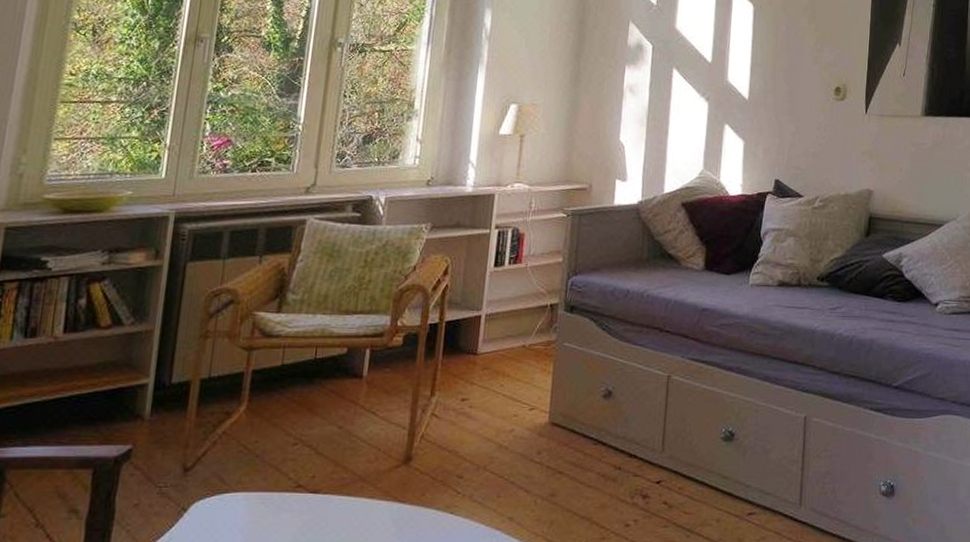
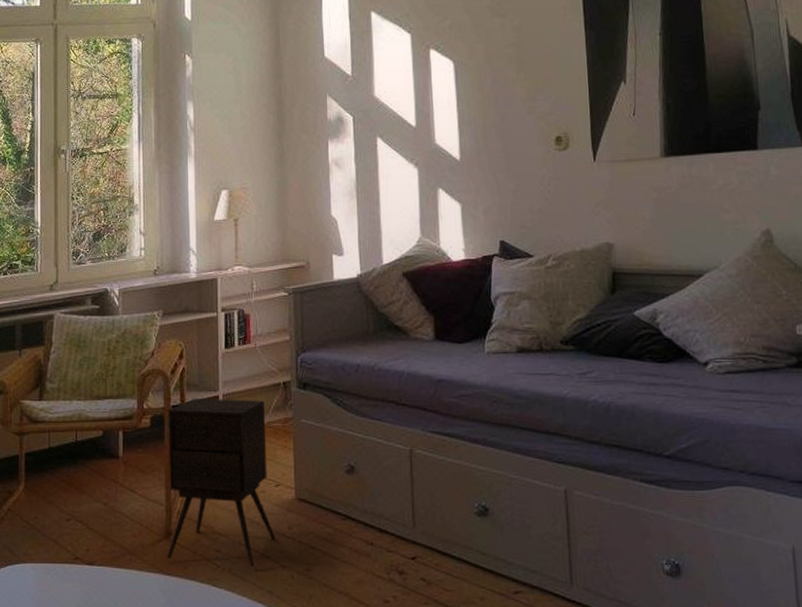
side table: none [403,317,529,493] -> present [167,398,277,567]

